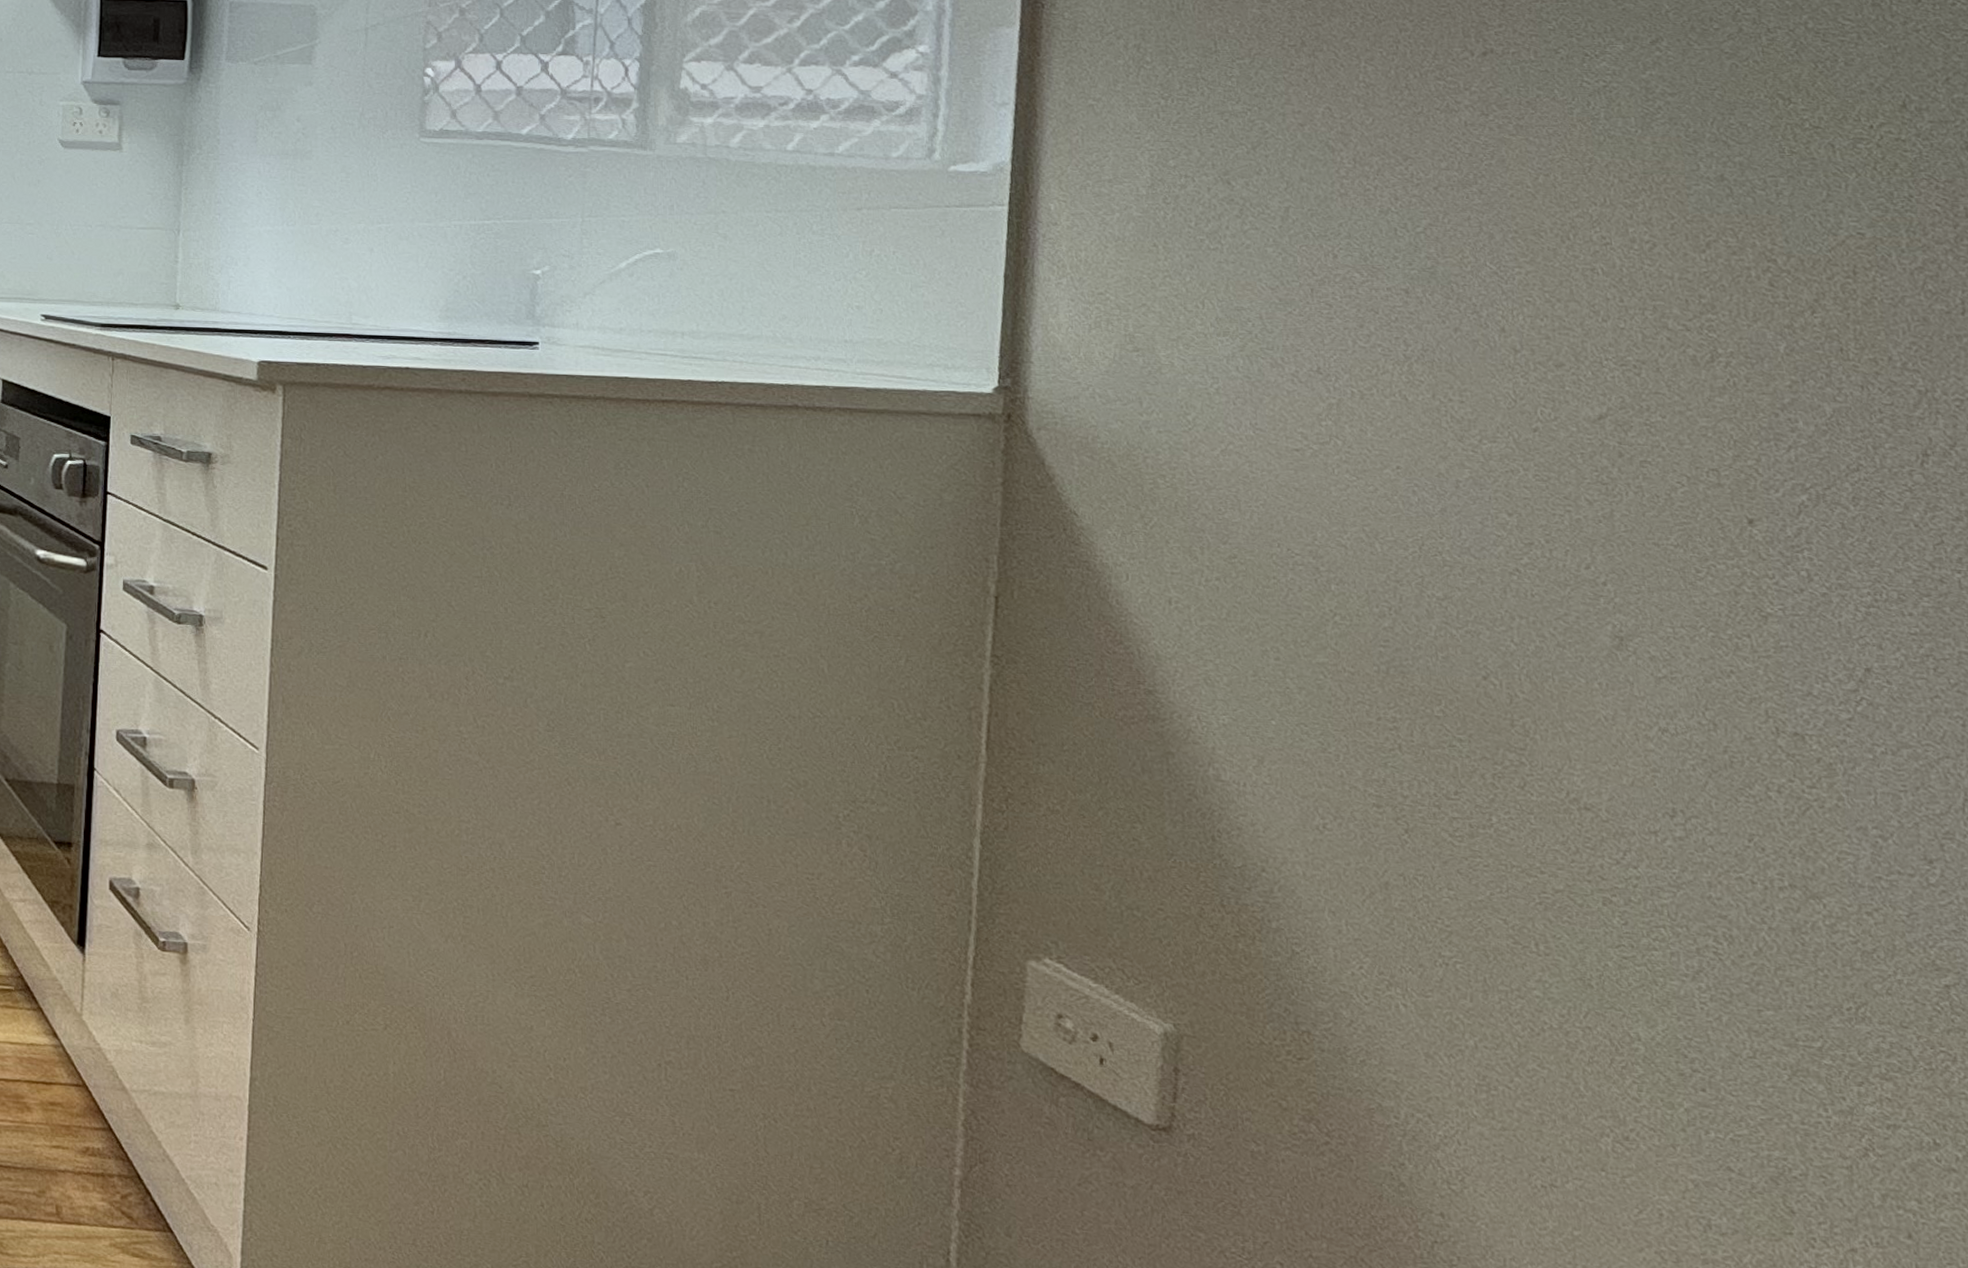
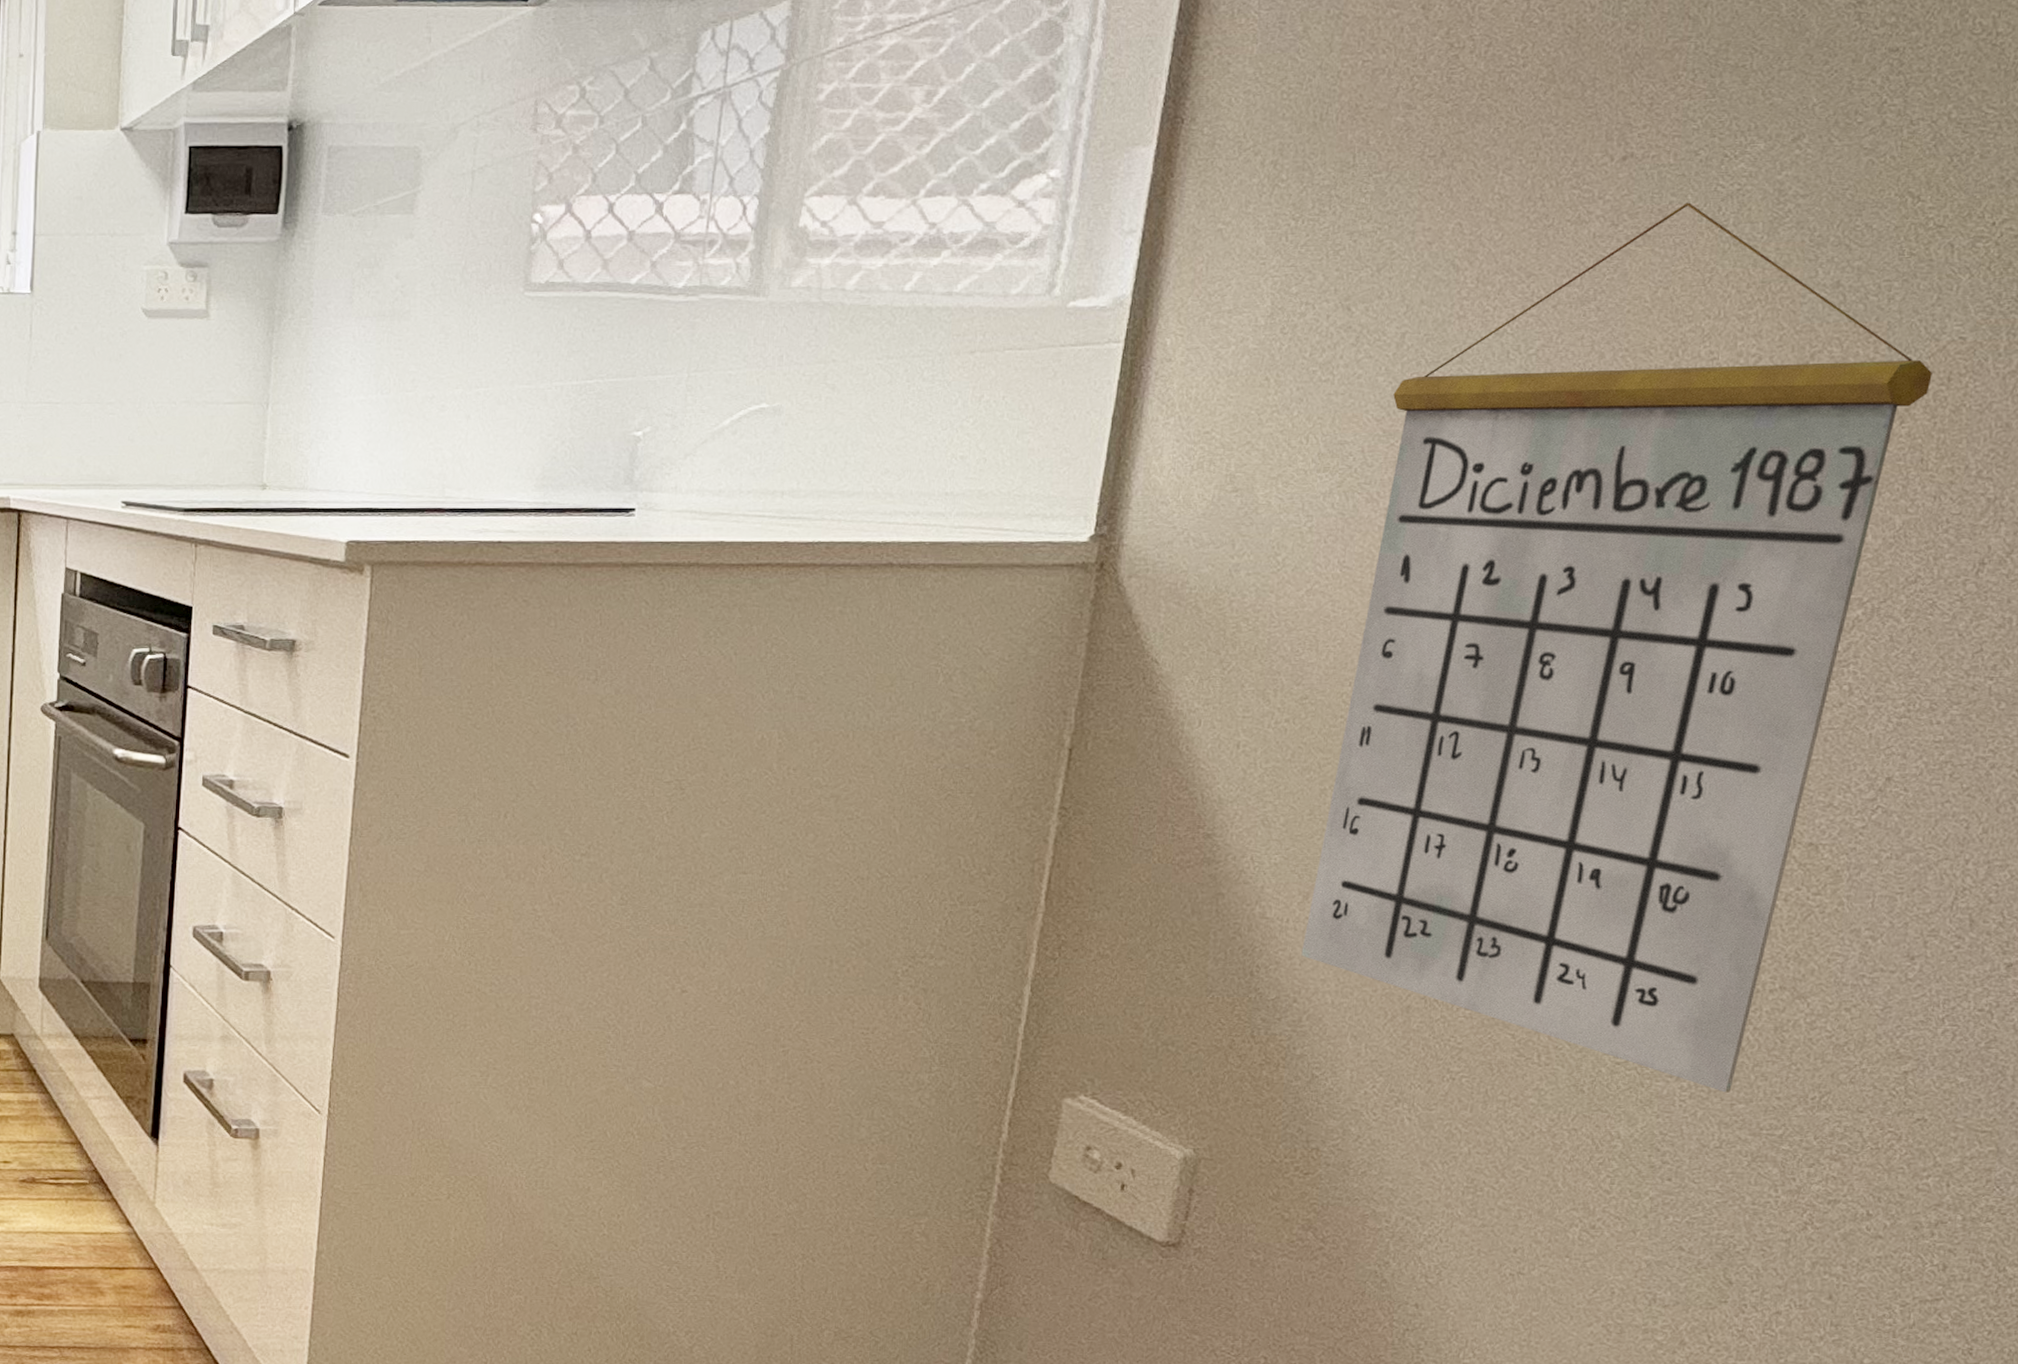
calendar: none [1263,96,1837,997] -> present [1301,202,1932,1093]

